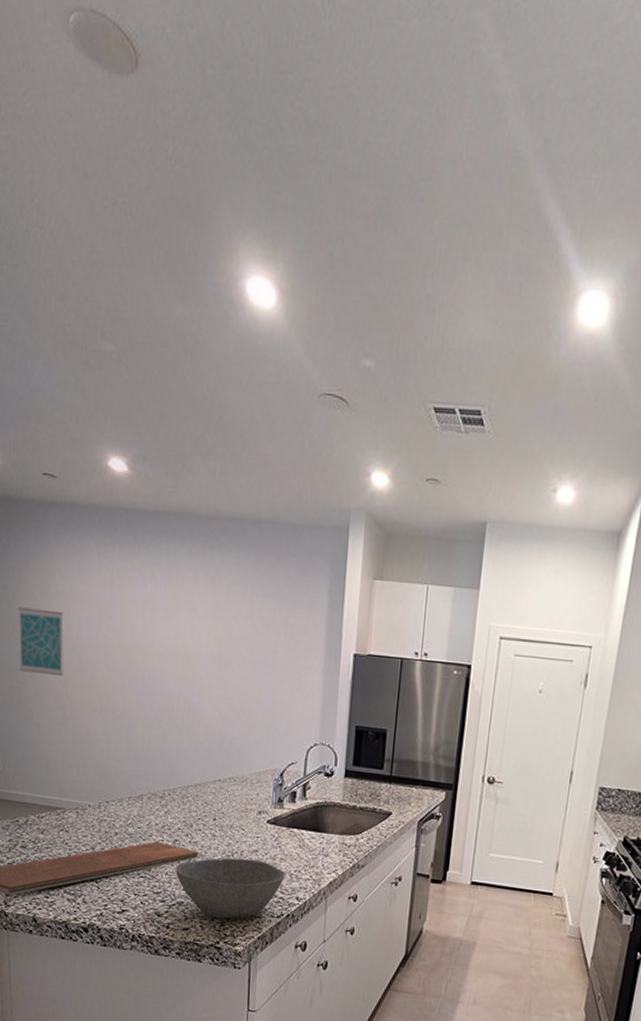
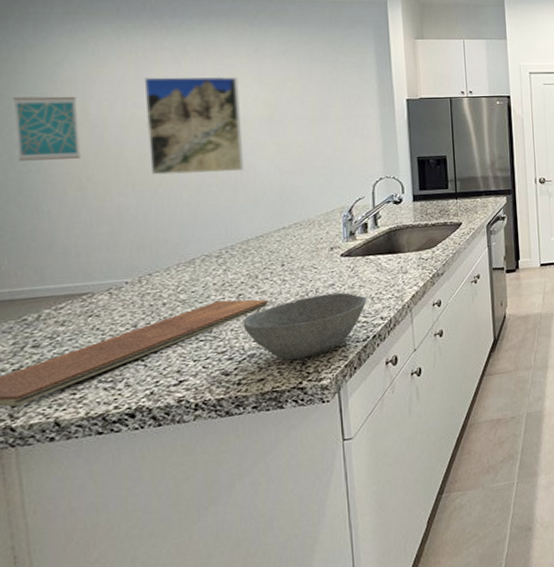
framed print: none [115,598,195,712] -> present [144,76,245,175]

